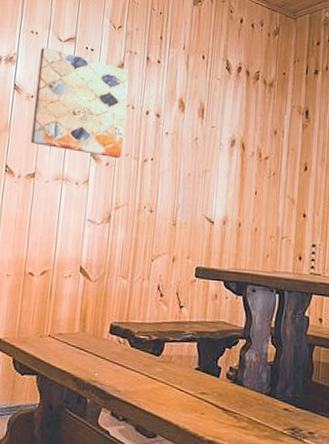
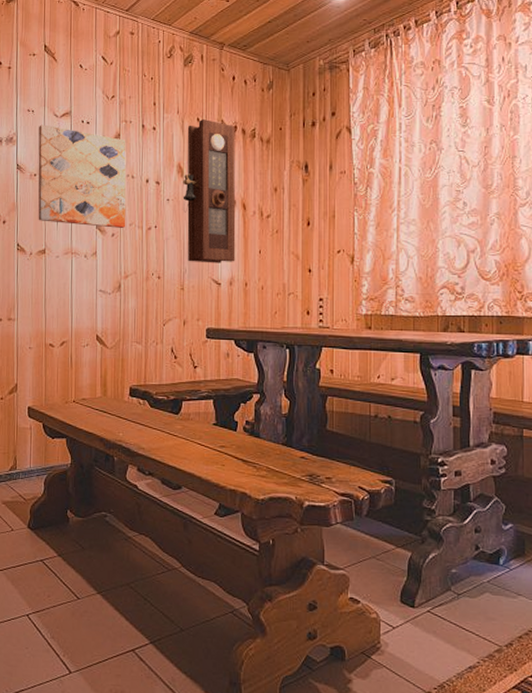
pendulum clock: none [182,56,240,202] -> present [183,118,236,263]

